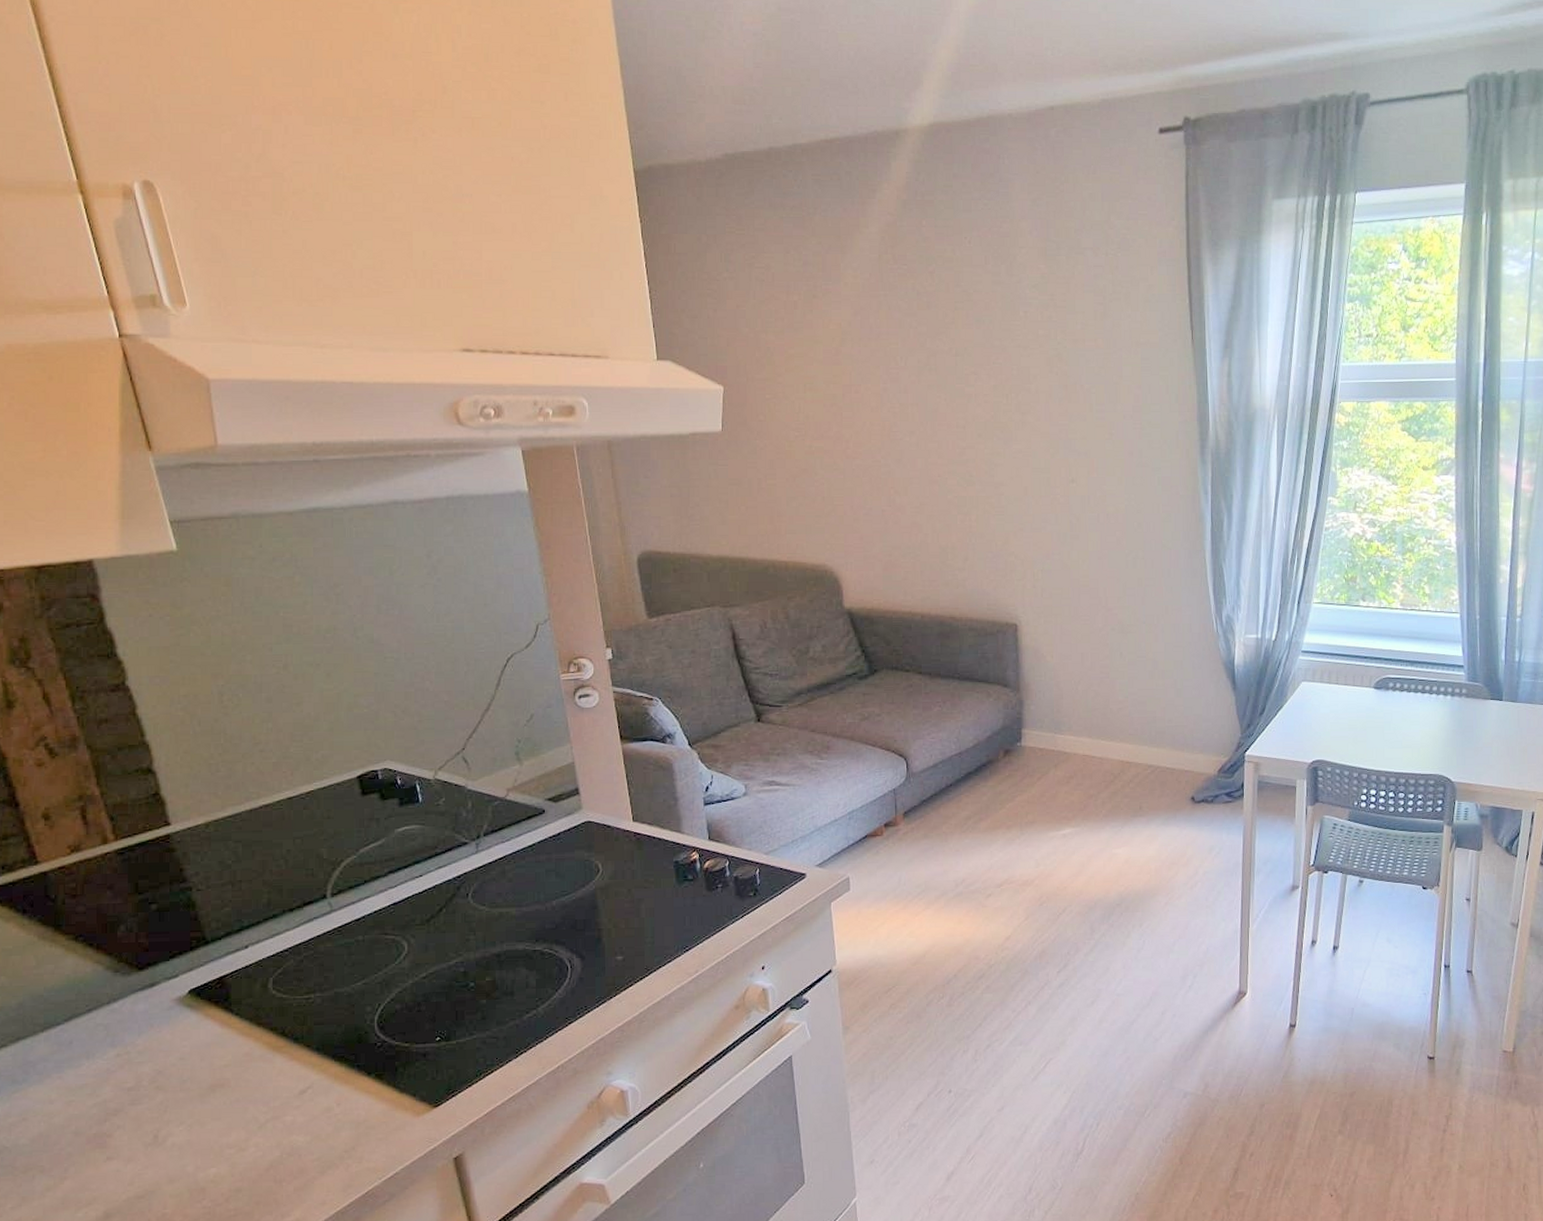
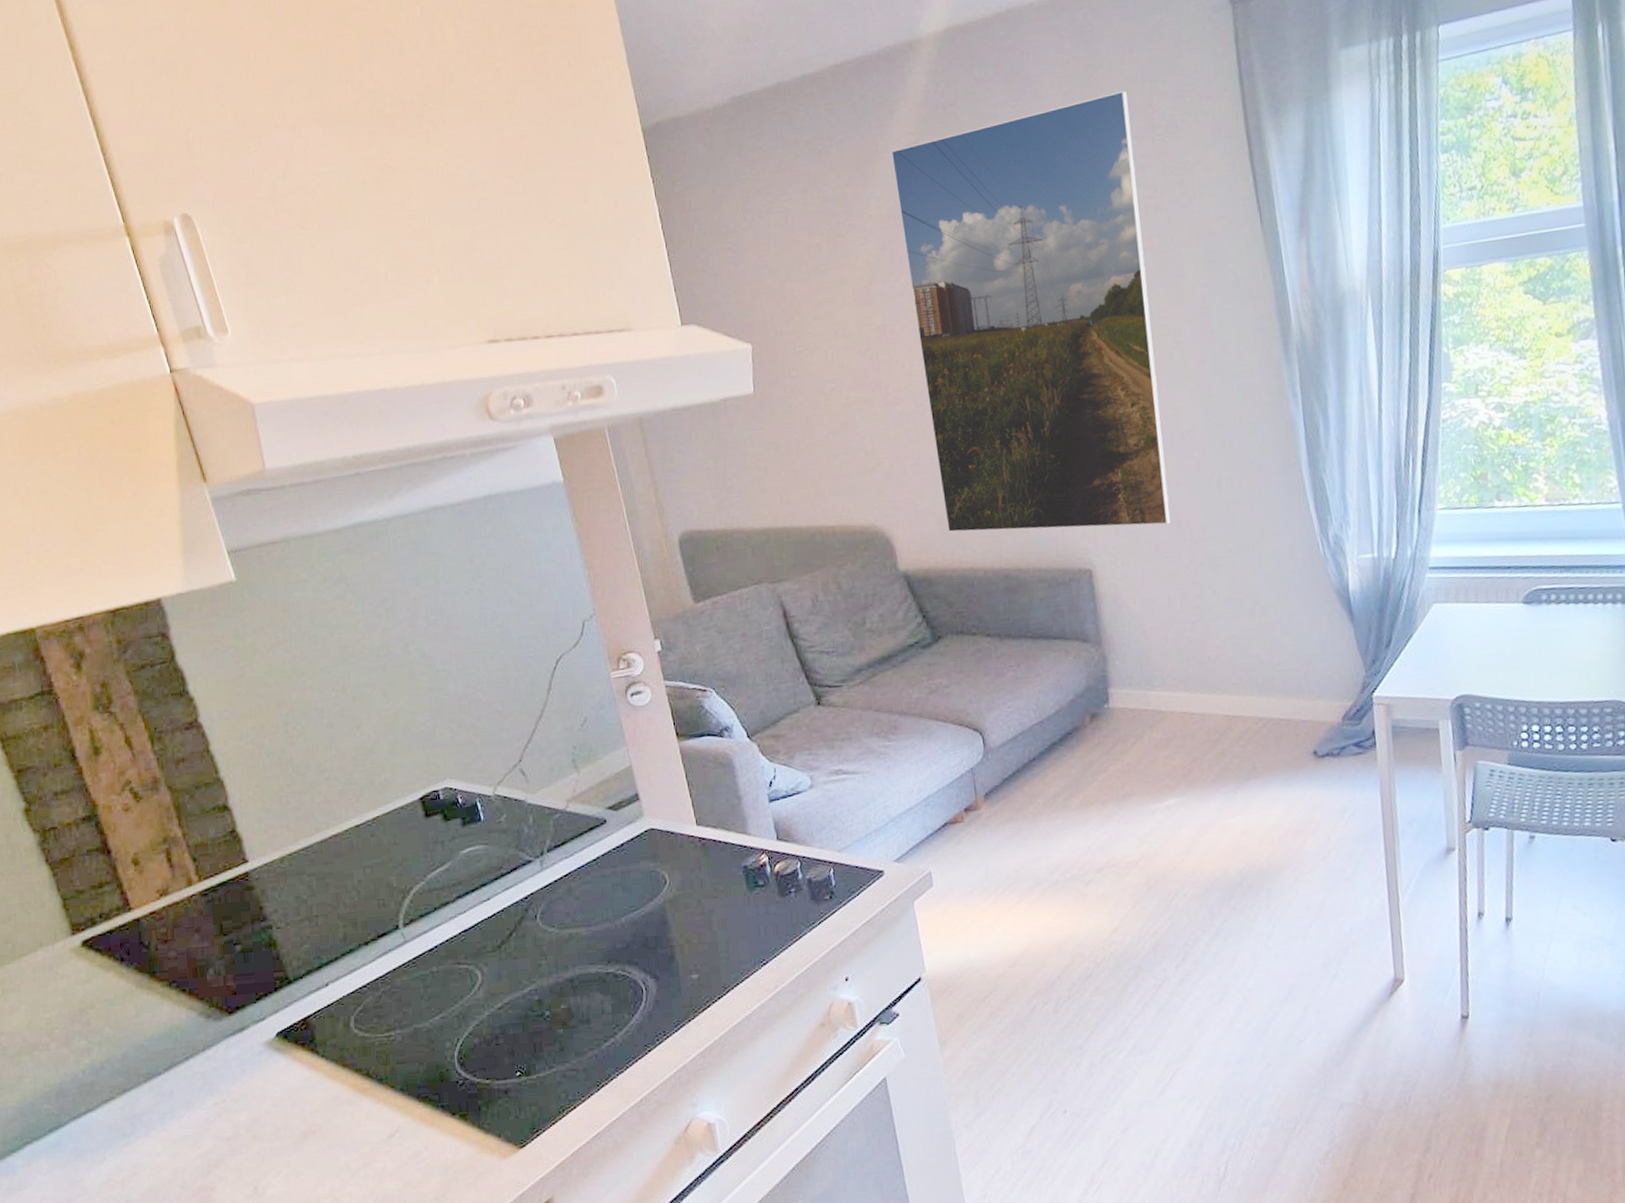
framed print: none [870,205,1090,591] -> present [890,90,1171,533]

